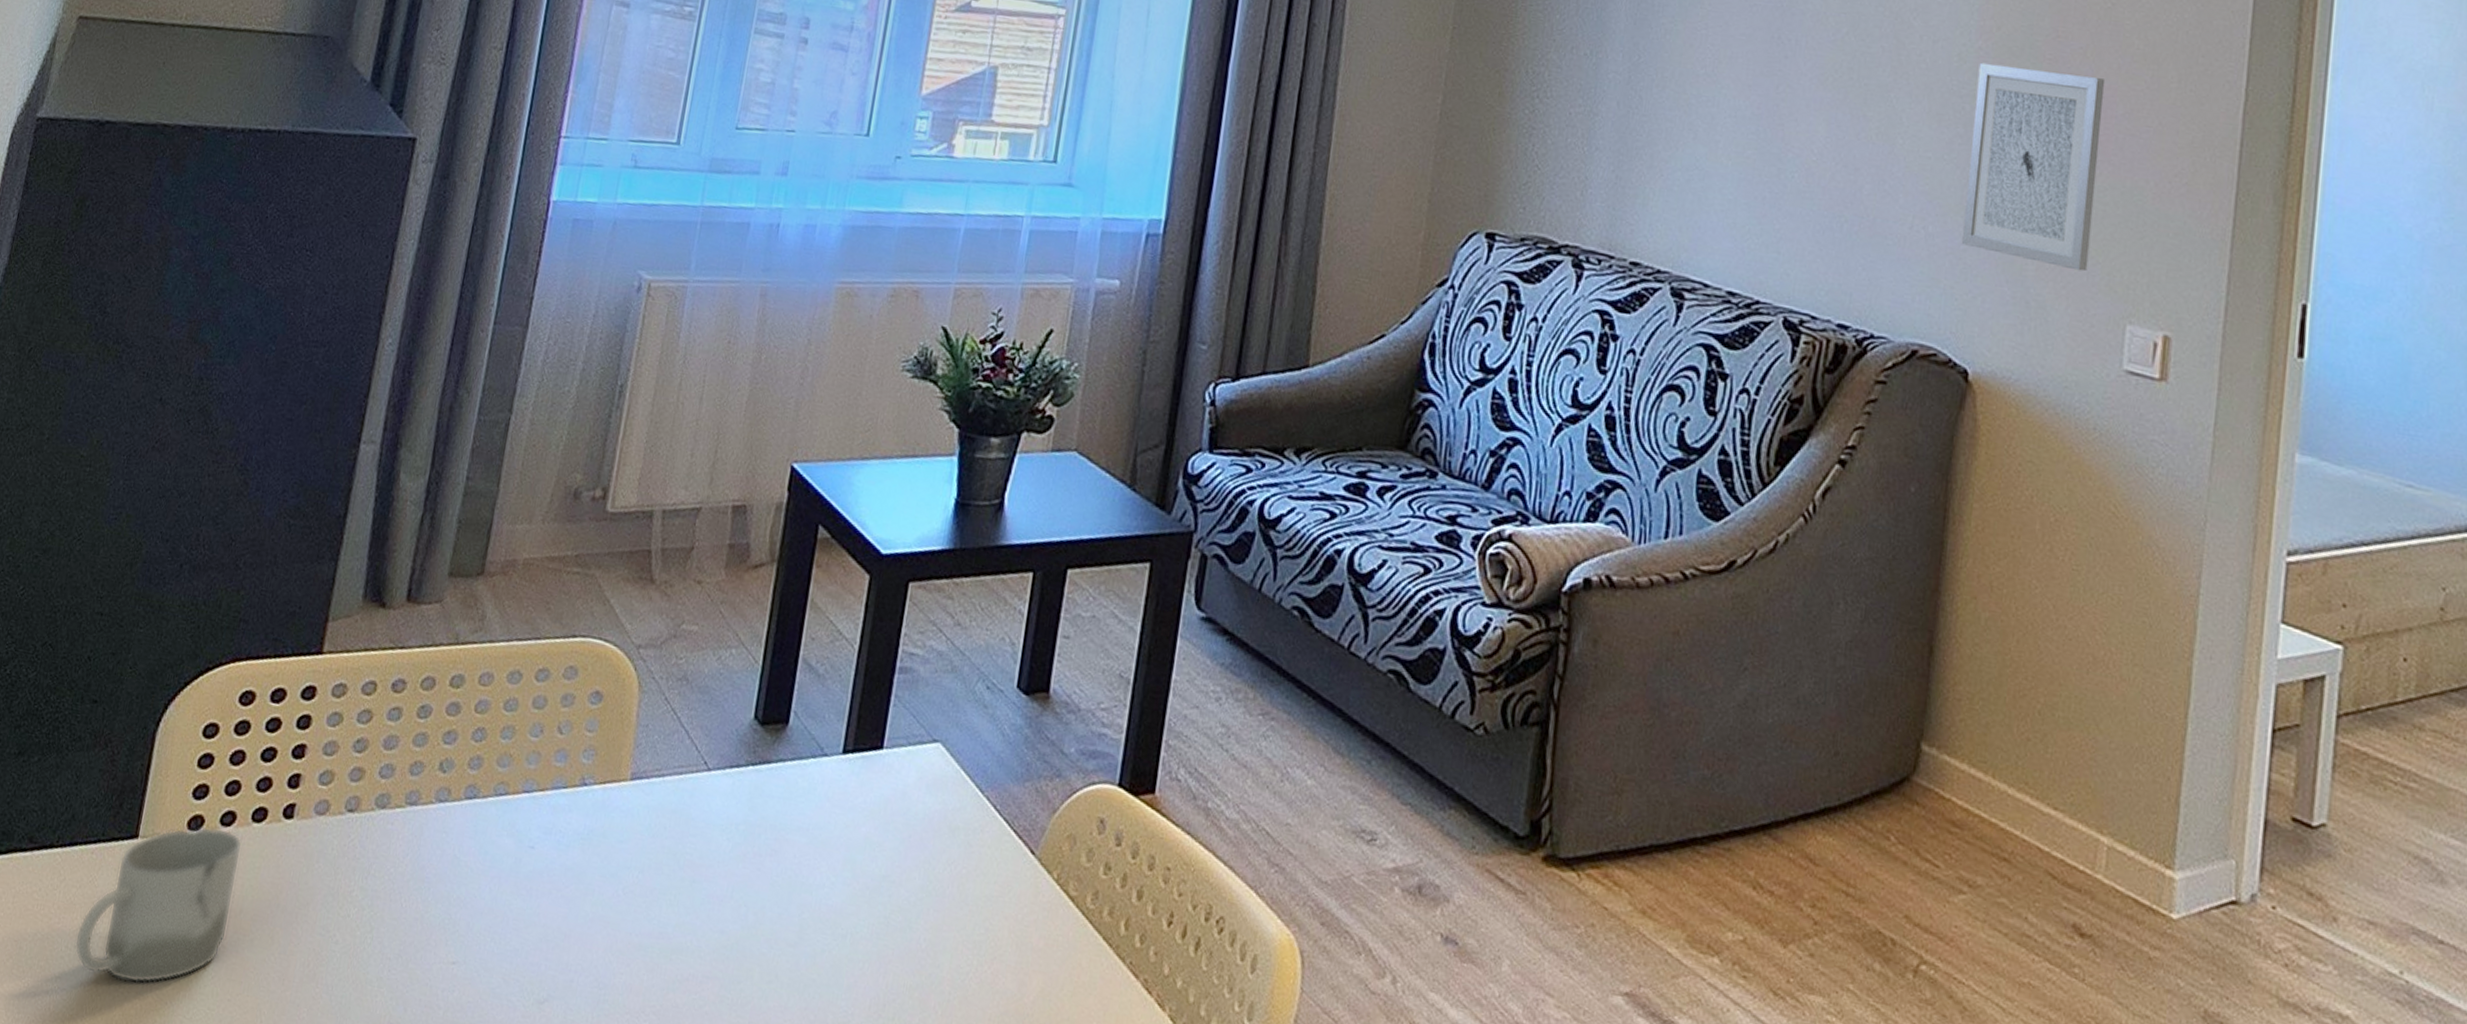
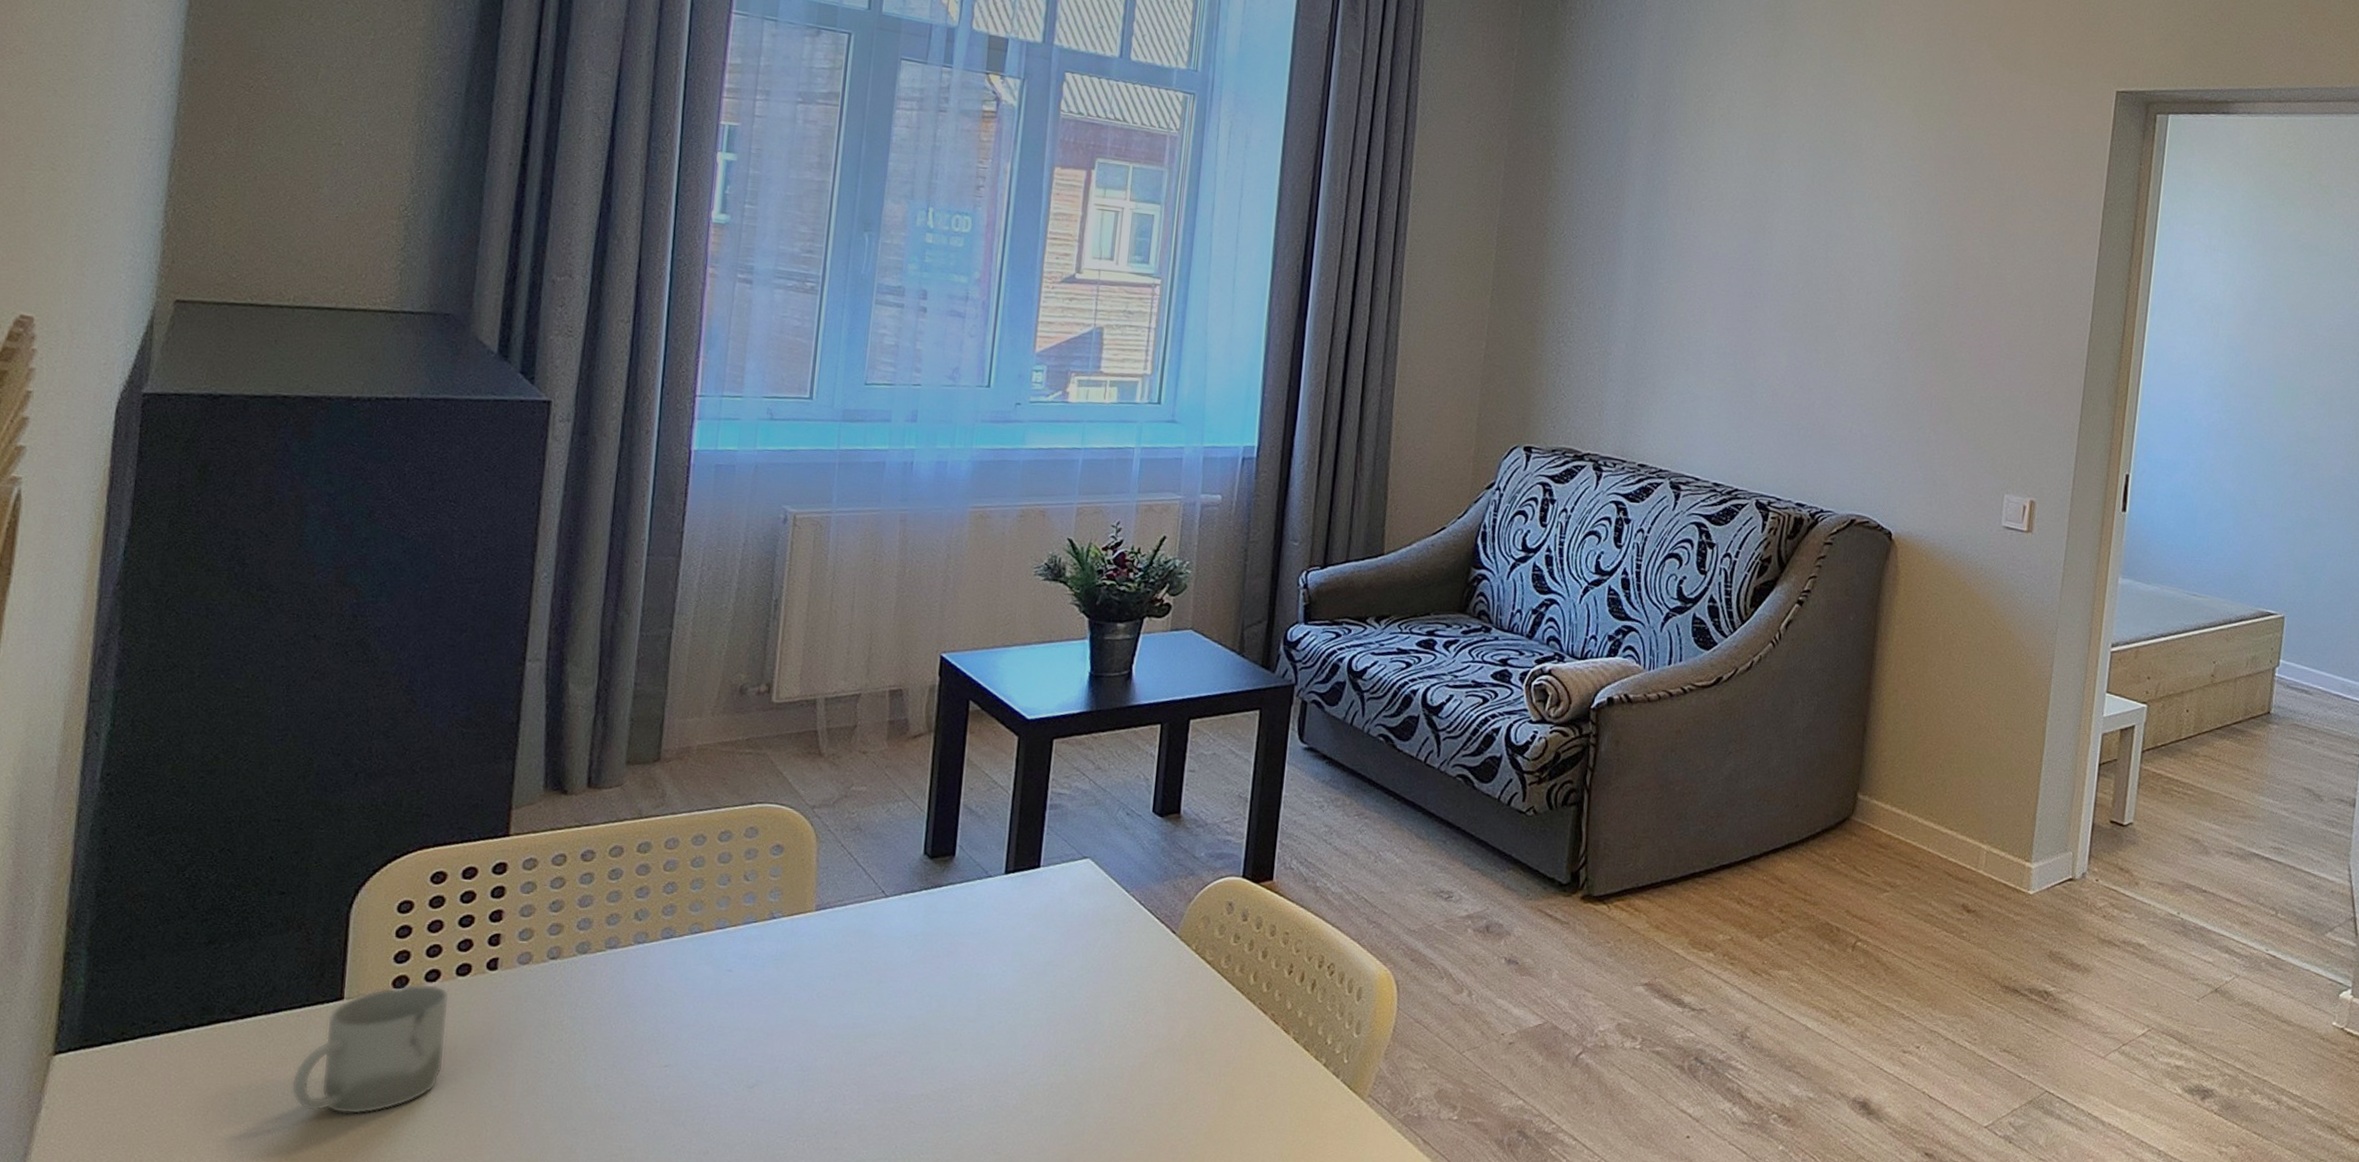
wall art: present [1962,62,2106,272] -> none [1888,308,1992,458]

